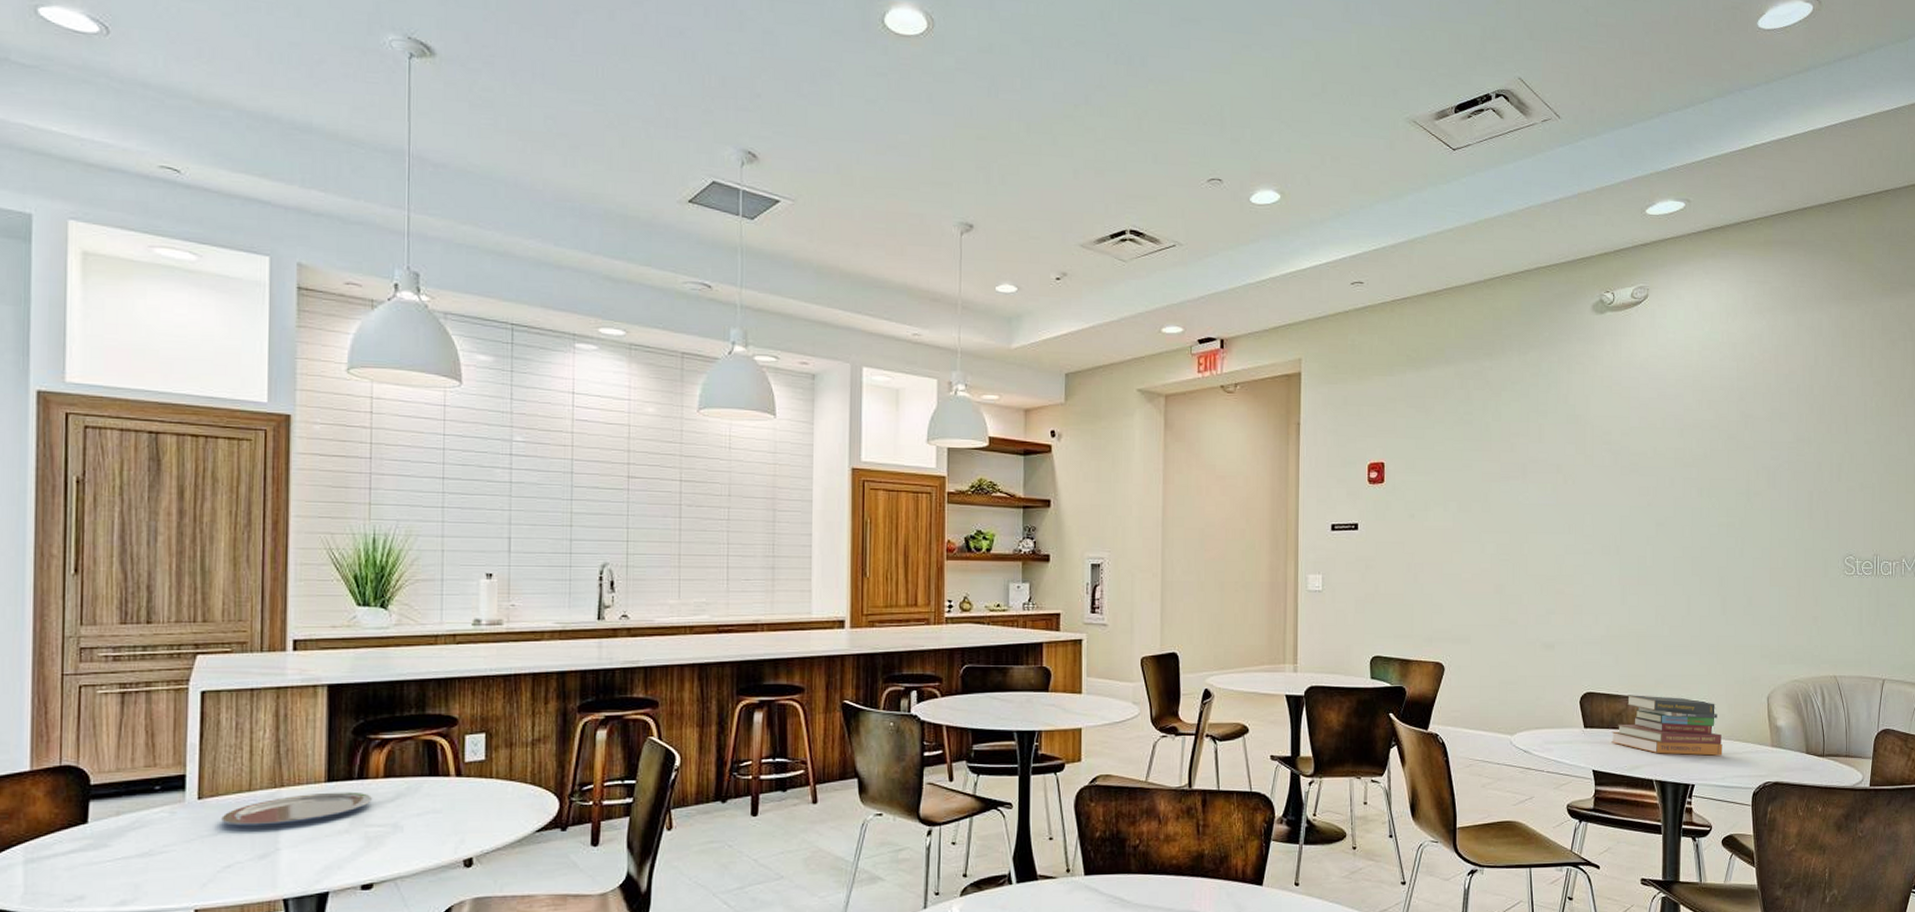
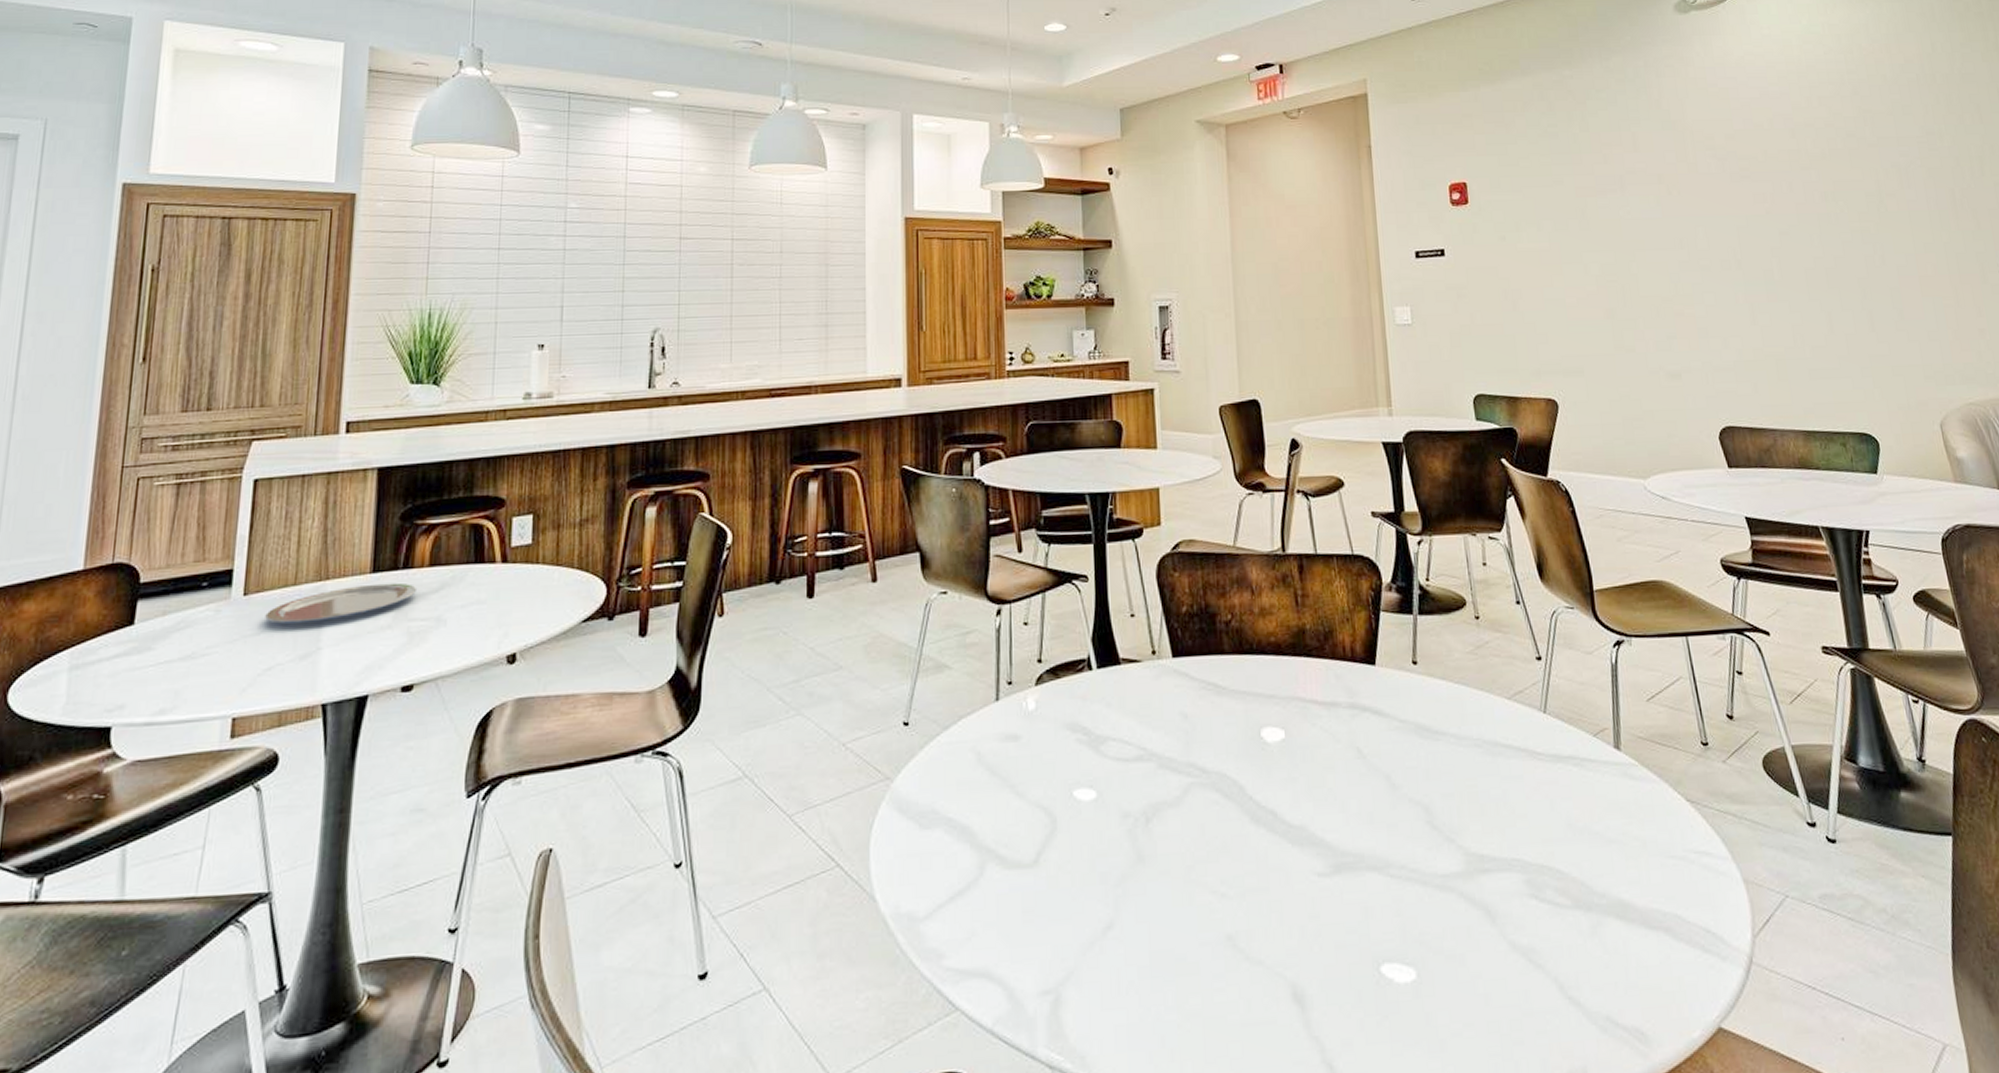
books: present [1611,695,1723,756] -> none [1761,427,1898,496]

